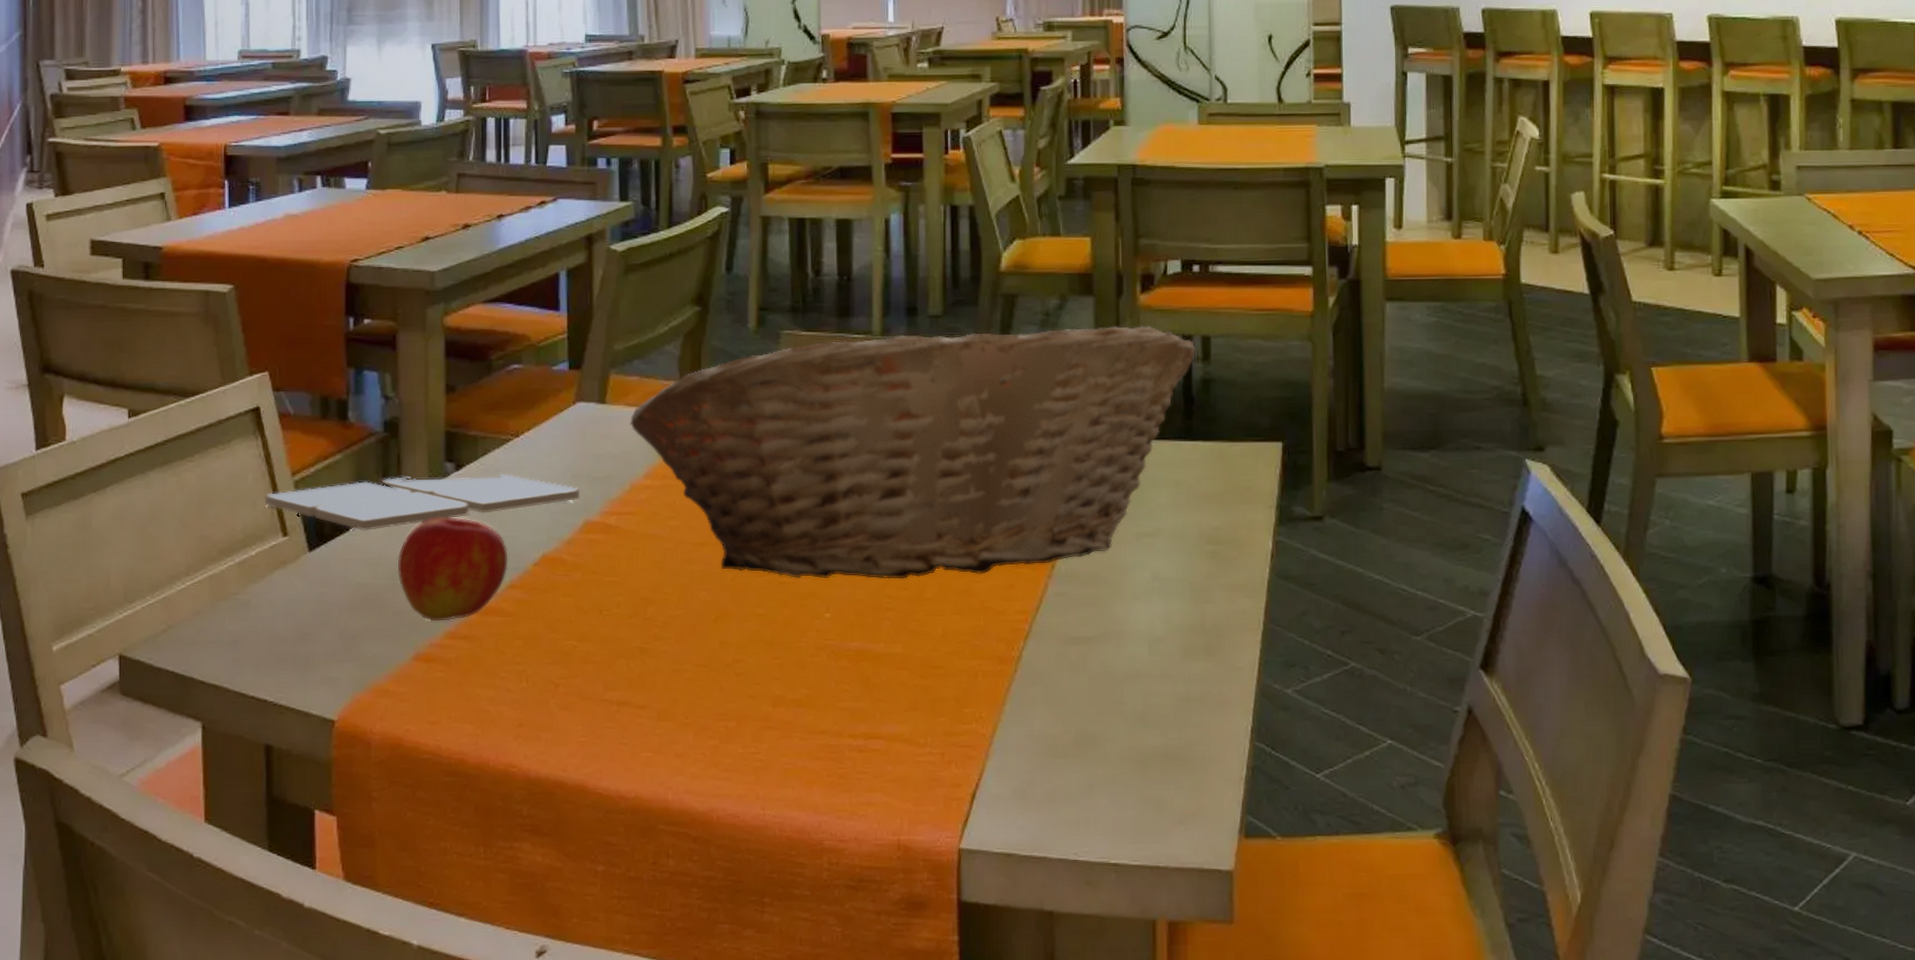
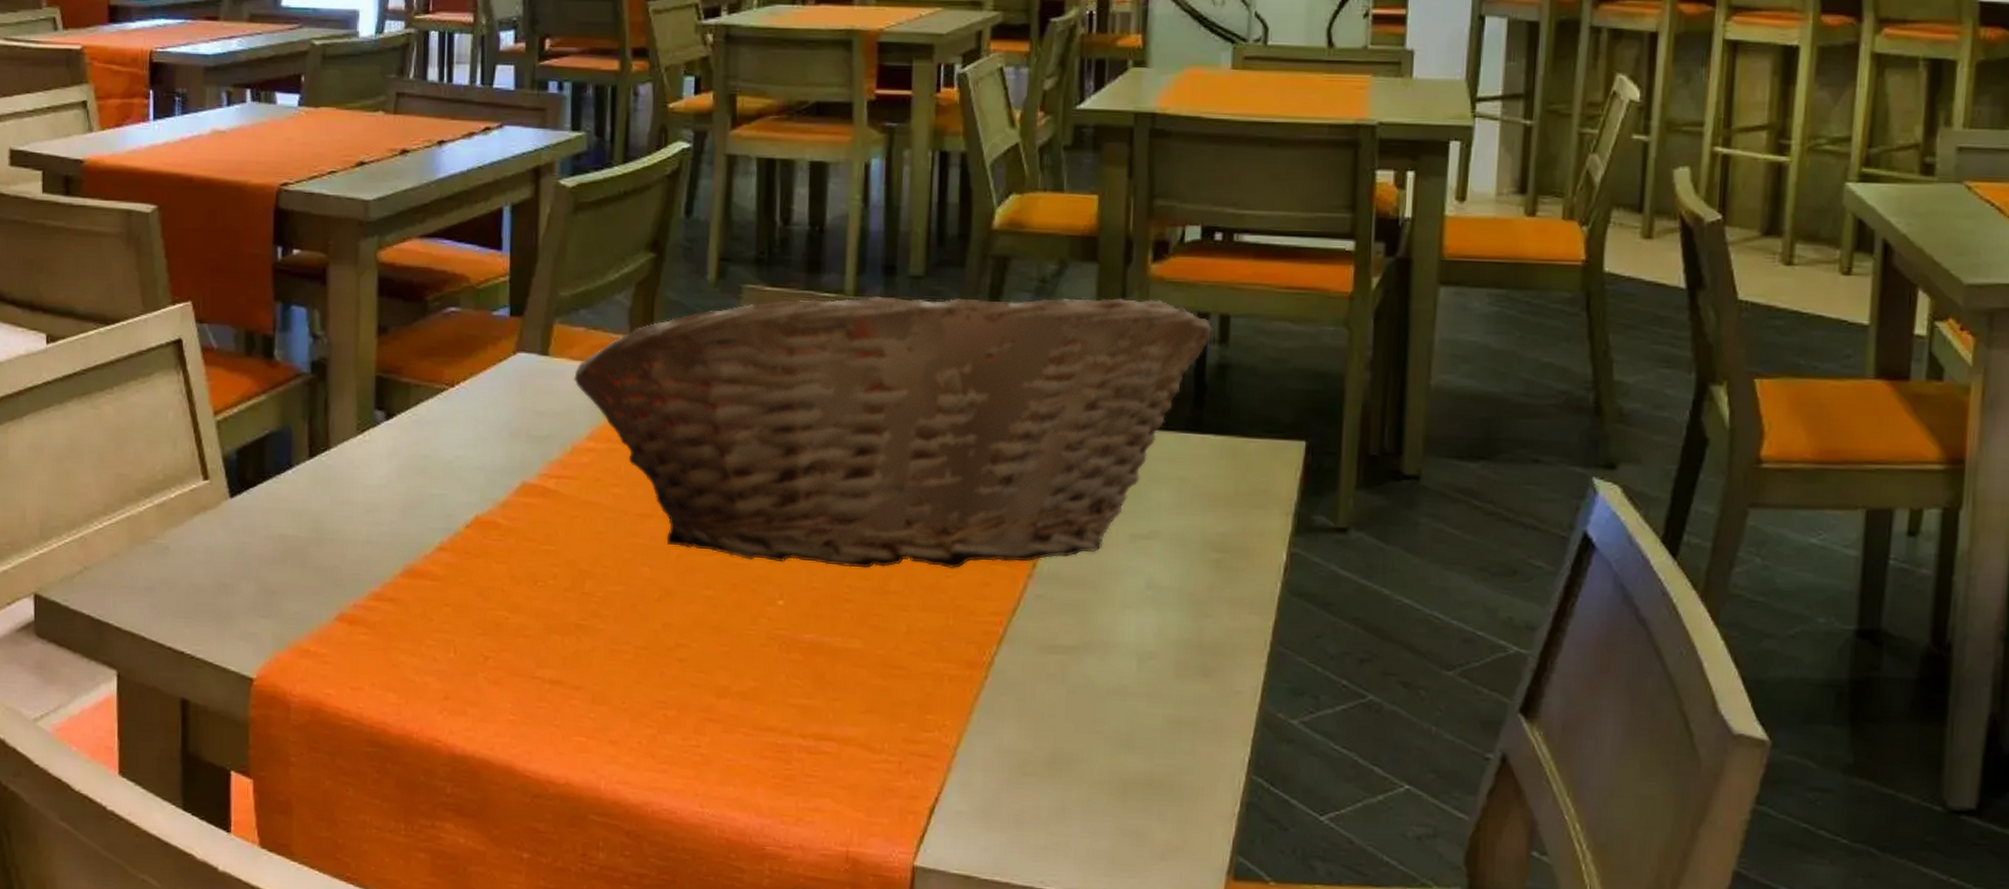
drink coaster: present [265,473,580,532] -> none [185,423,518,480]
apple: present [397,517,508,622] -> none [322,469,439,582]

